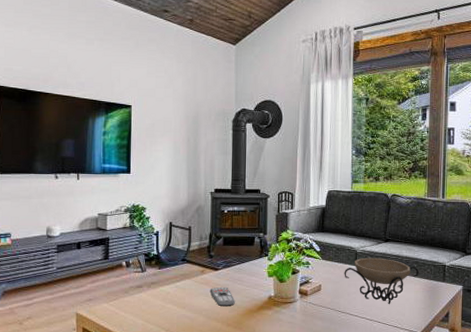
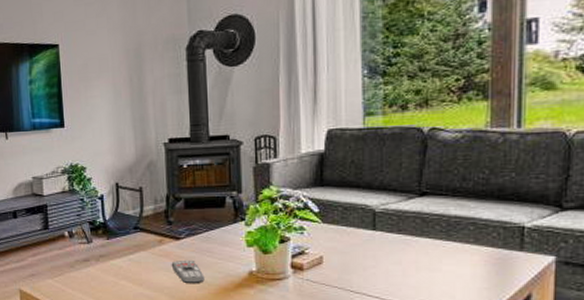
decorative bowl: present [344,257,419,304] -> none [356,218,478,282]

